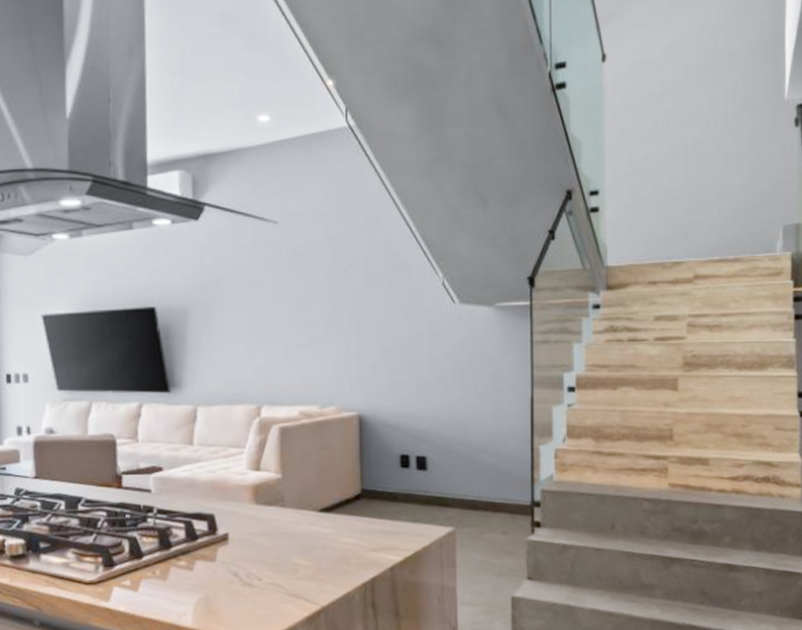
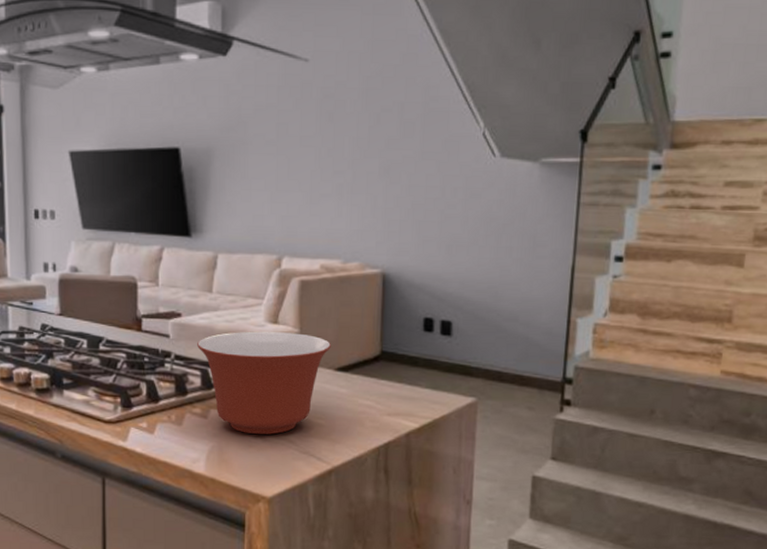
mixing bowl: none [180,478,314,582] -> present [197,331,332,435]

